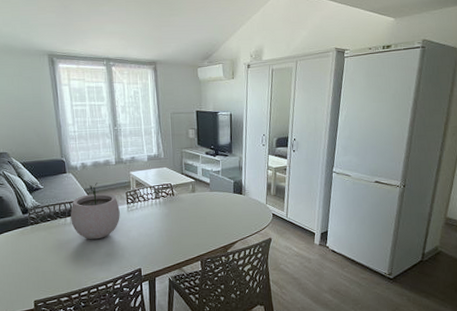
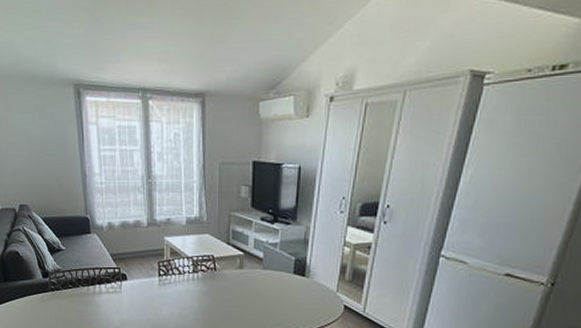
plant pot: present [70,183,120,240] -> none [94,248,150,315]

